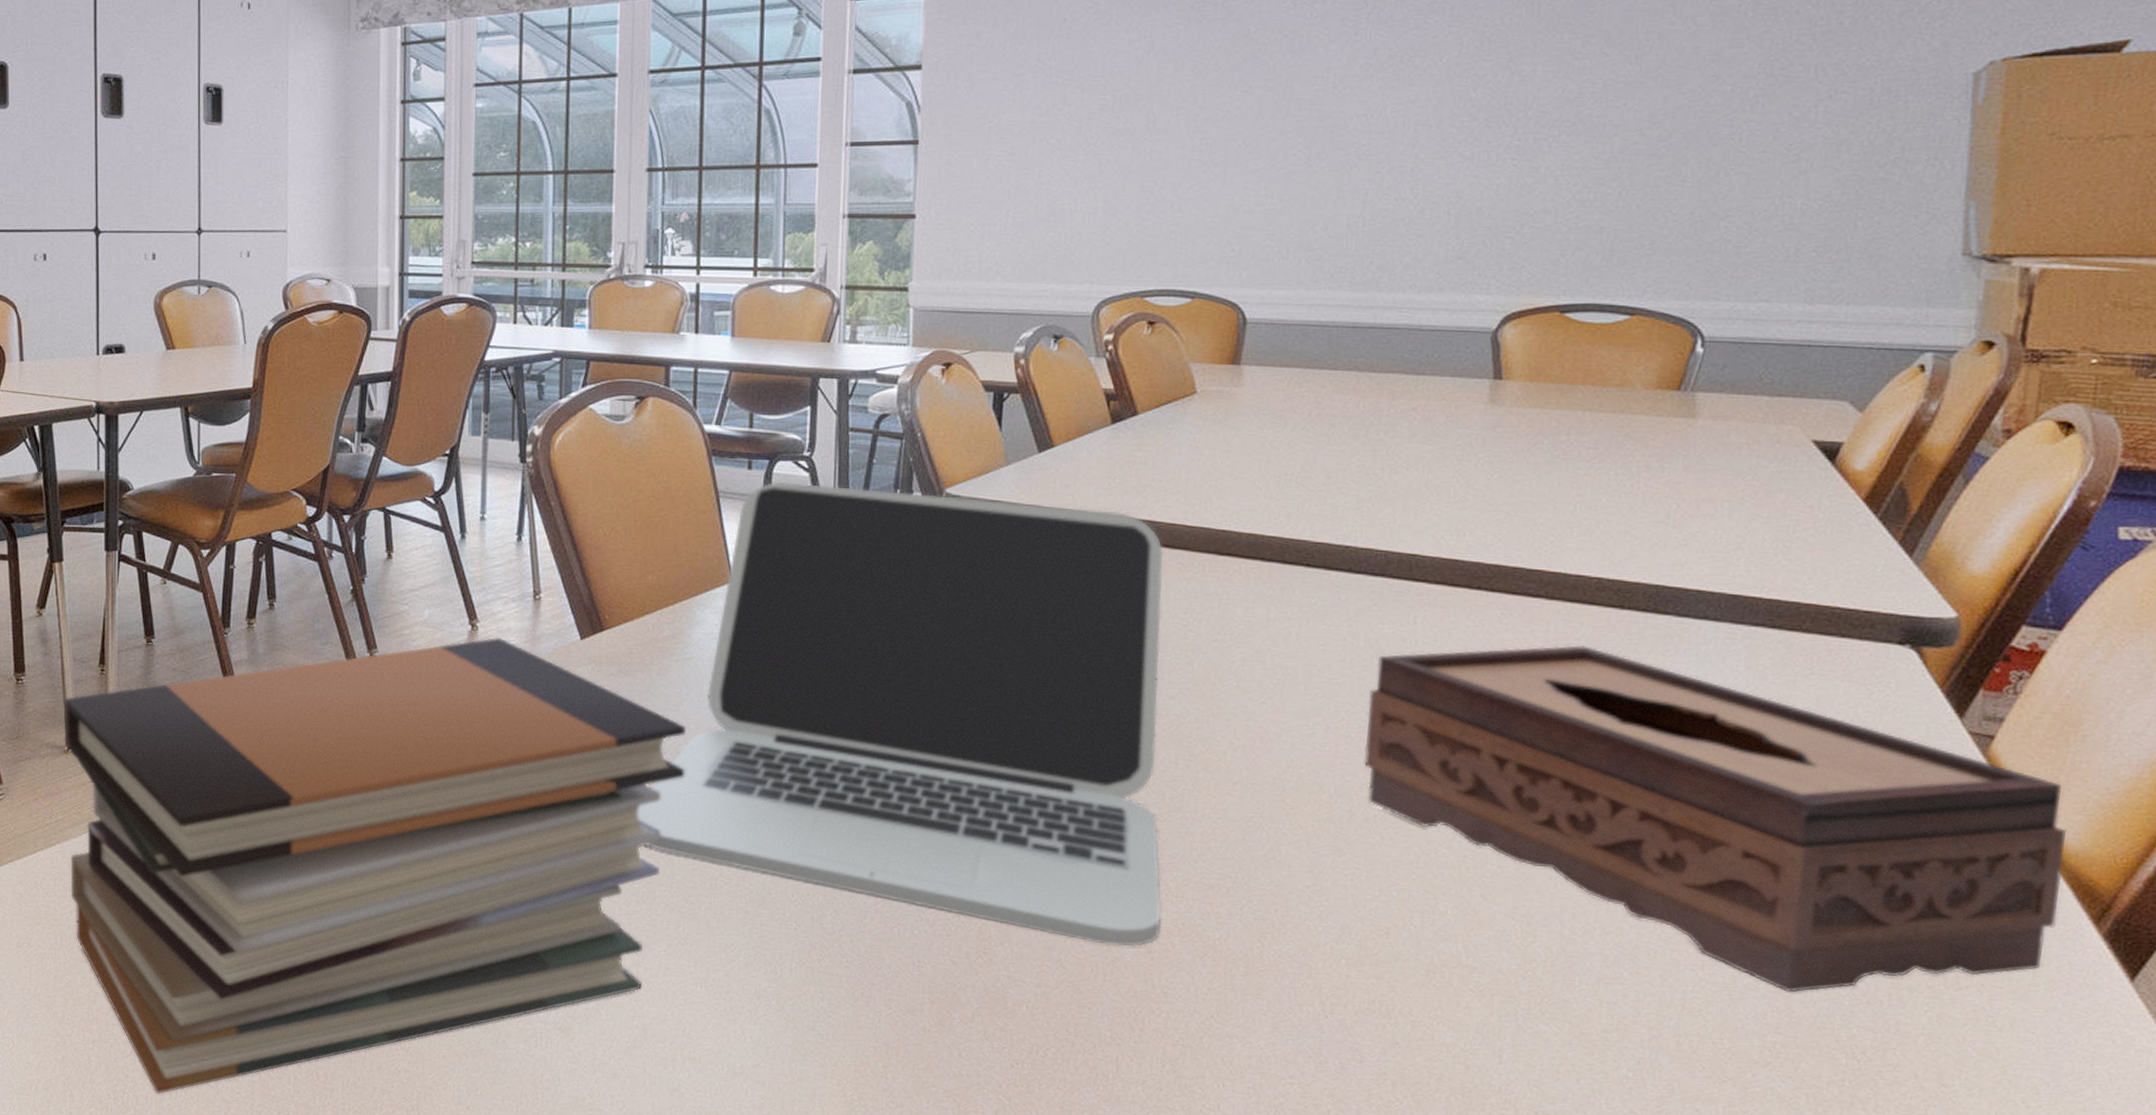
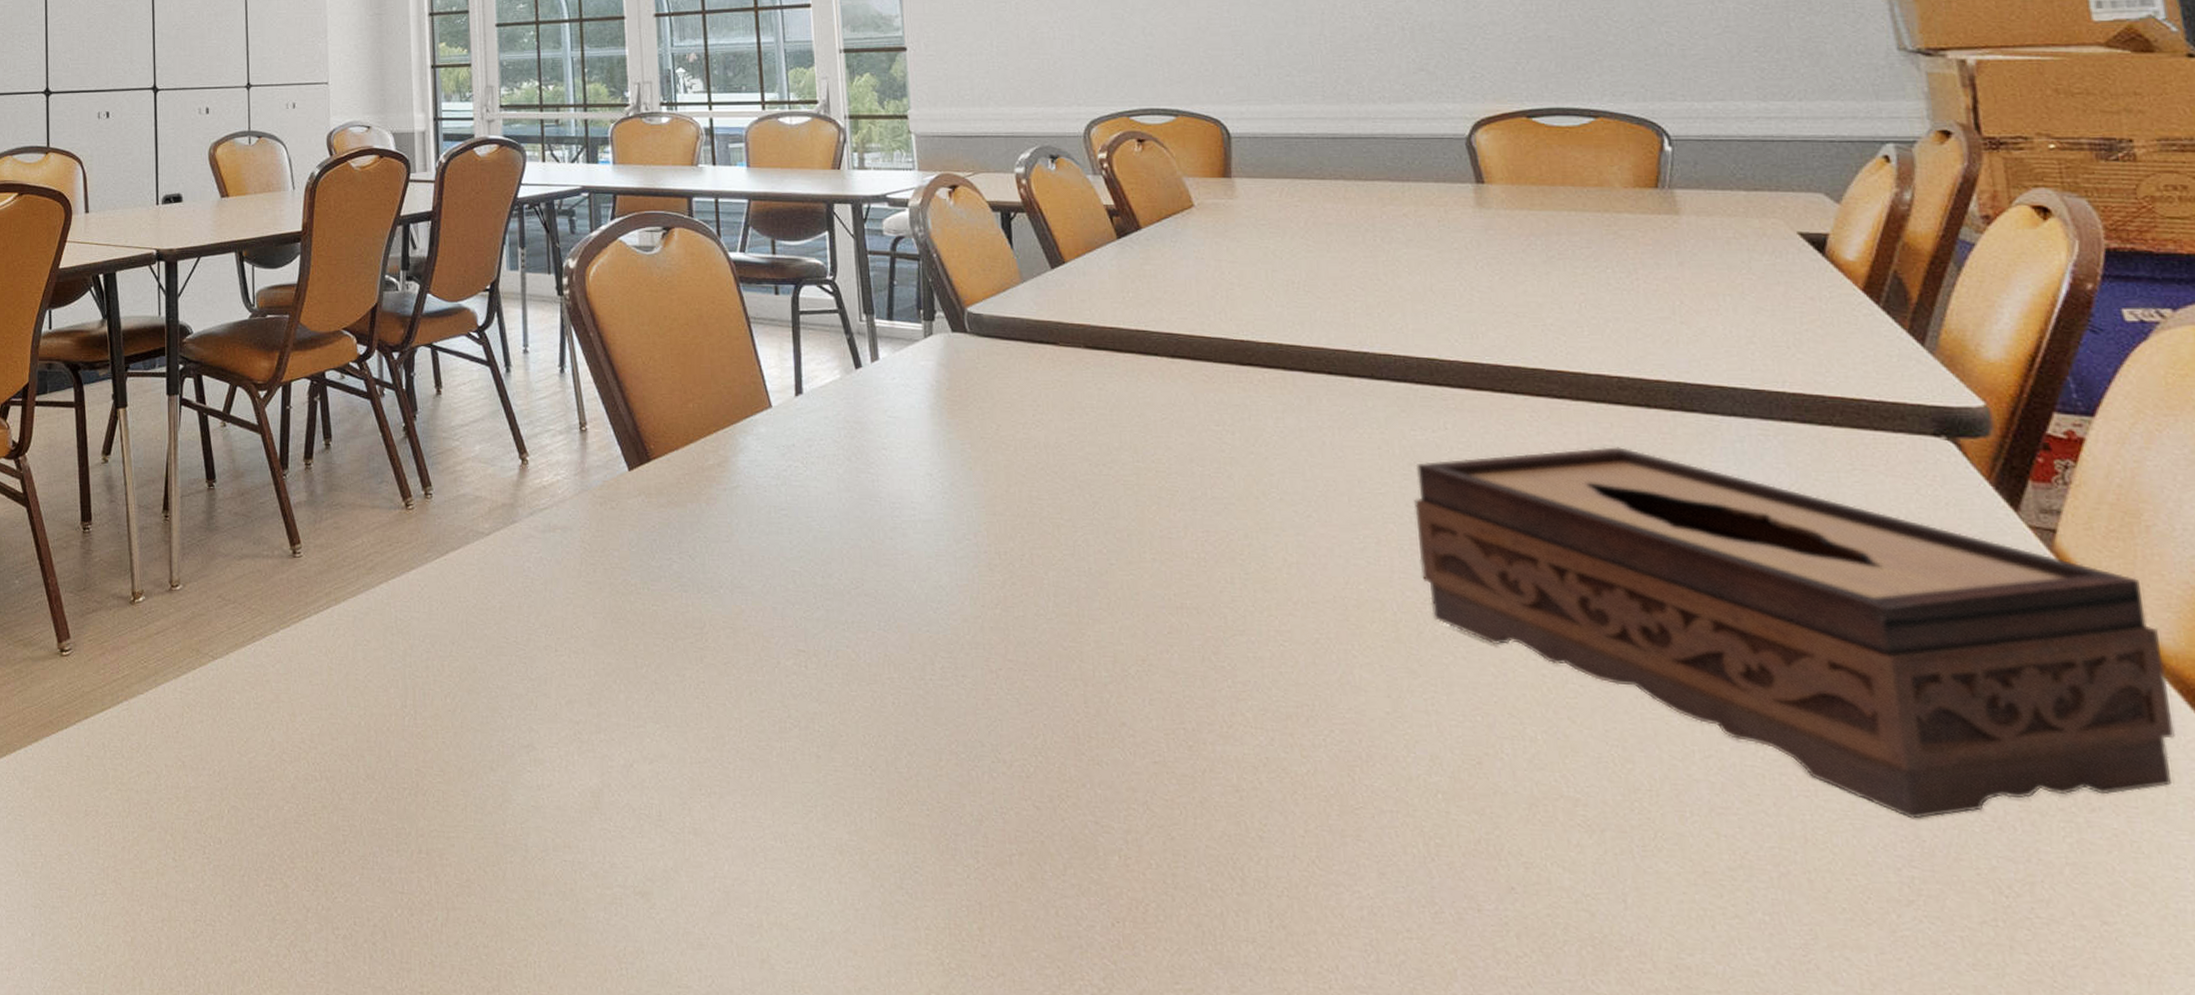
book stack: present [64,637,687,1094] -> none [129,470,743,979]
laptop: present [637,481,1164,947] -> none [698,306,1245,786]

